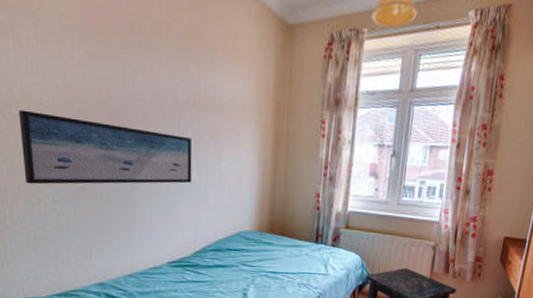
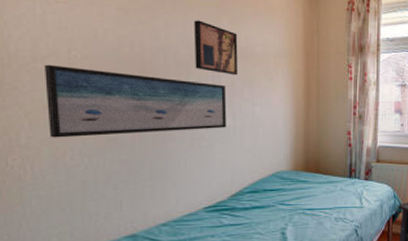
wall art: none [160,66,205,128] -> present [194,20,238,76]

